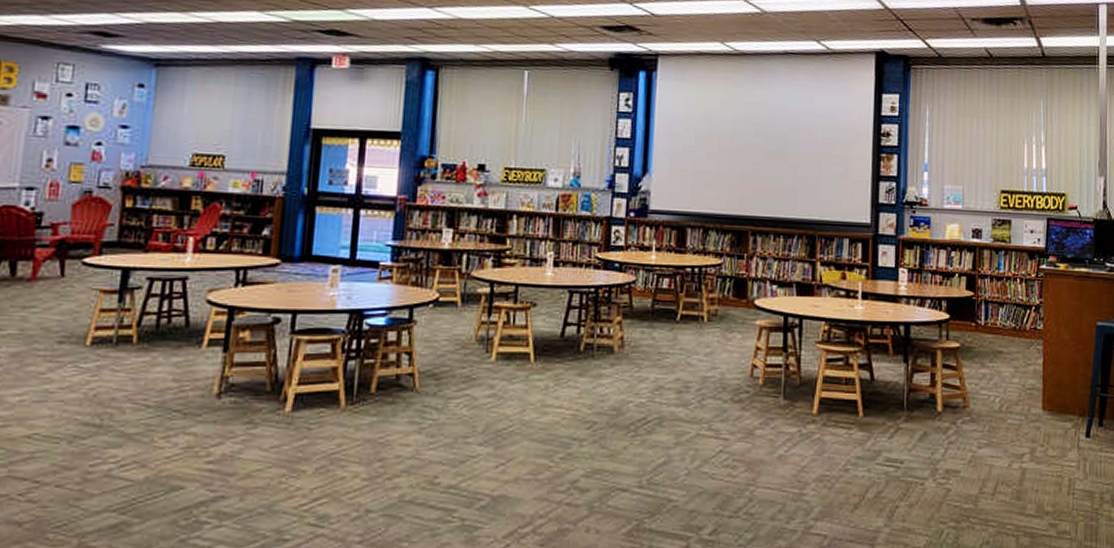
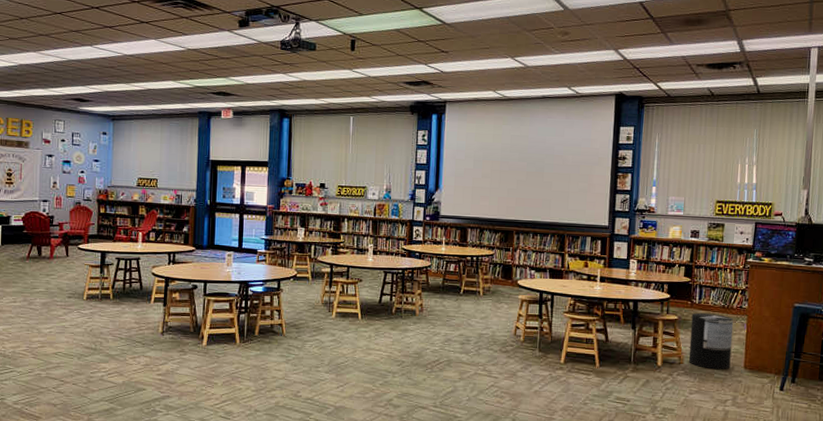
trash can: none [975,337,1028,413] -> present [688,312,734,370]

